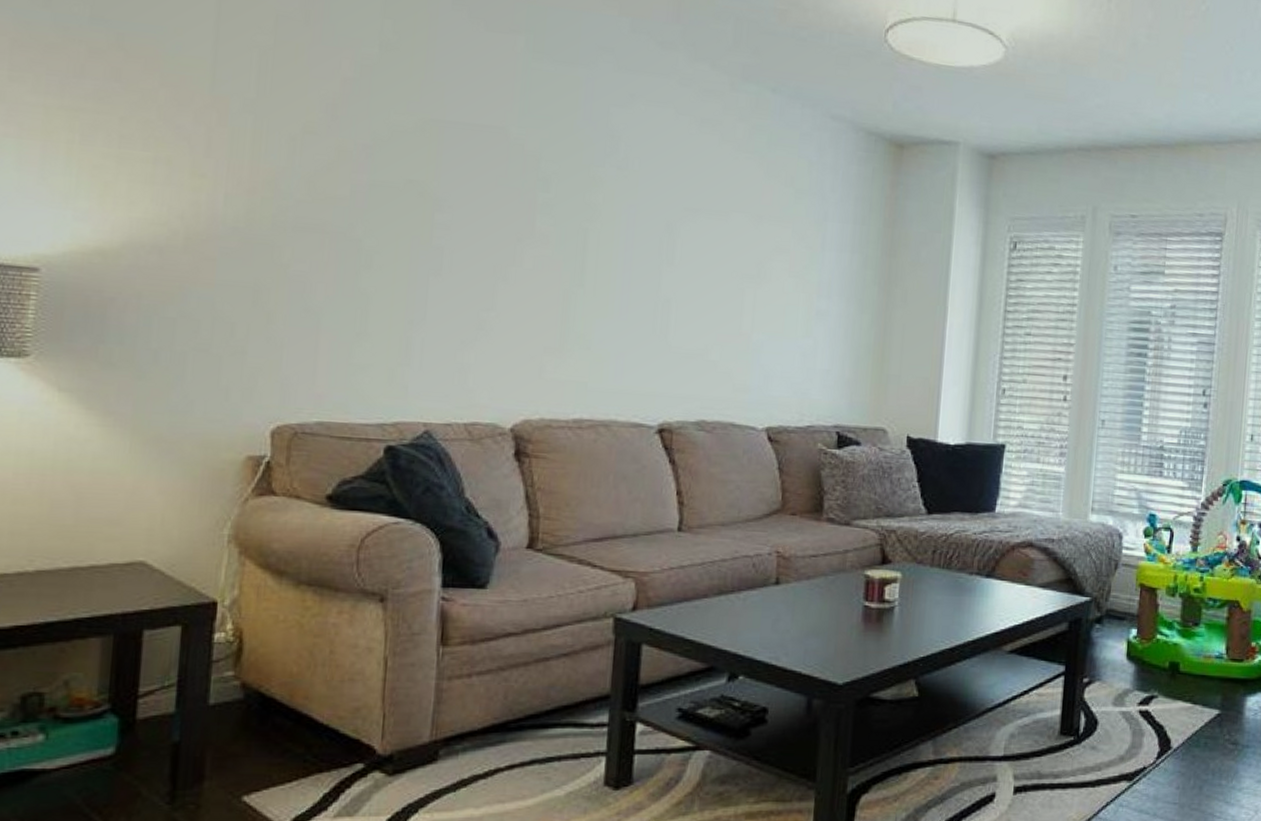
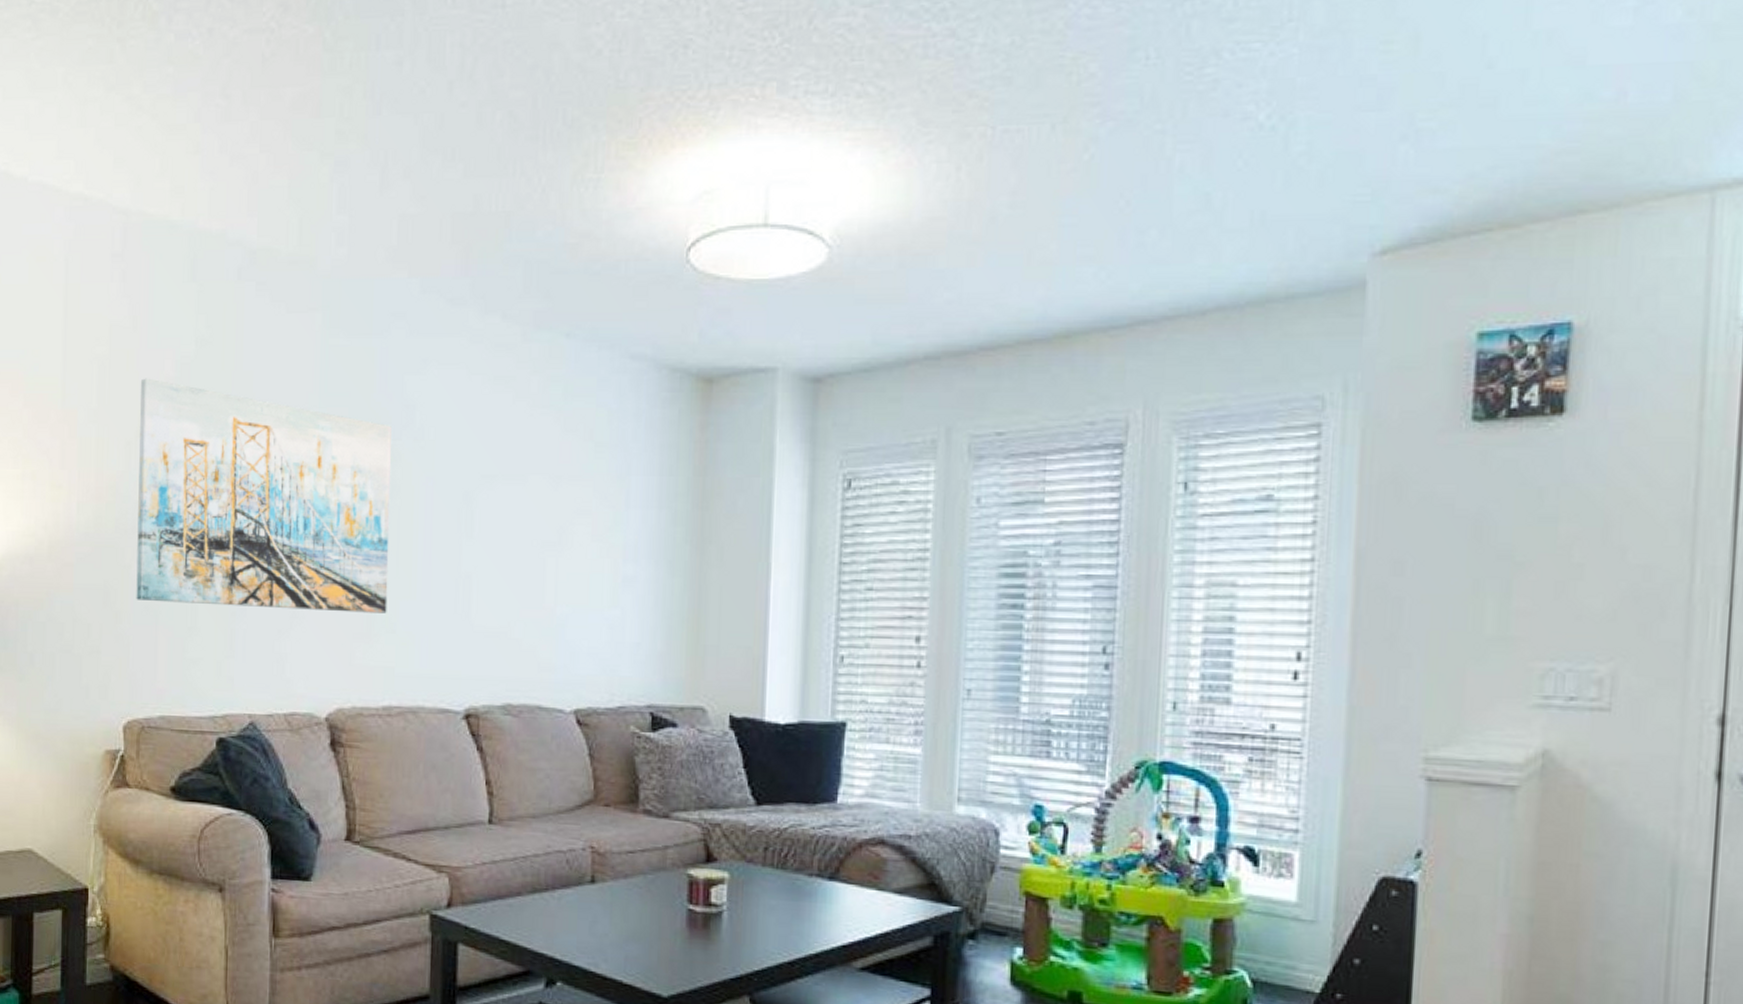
wall art: none [294,74,595,331] -> present [136,378,392,614]

